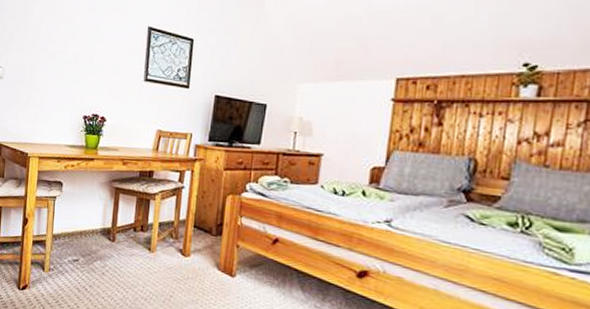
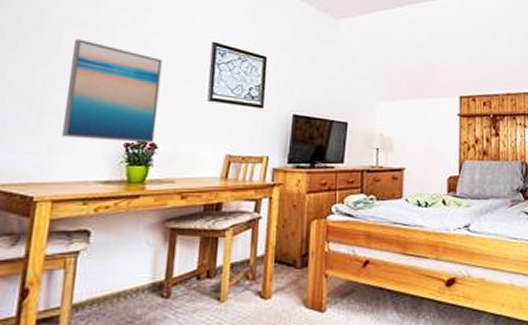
wall art: none [43,29,110,116] -> present [61,39,162,143]

